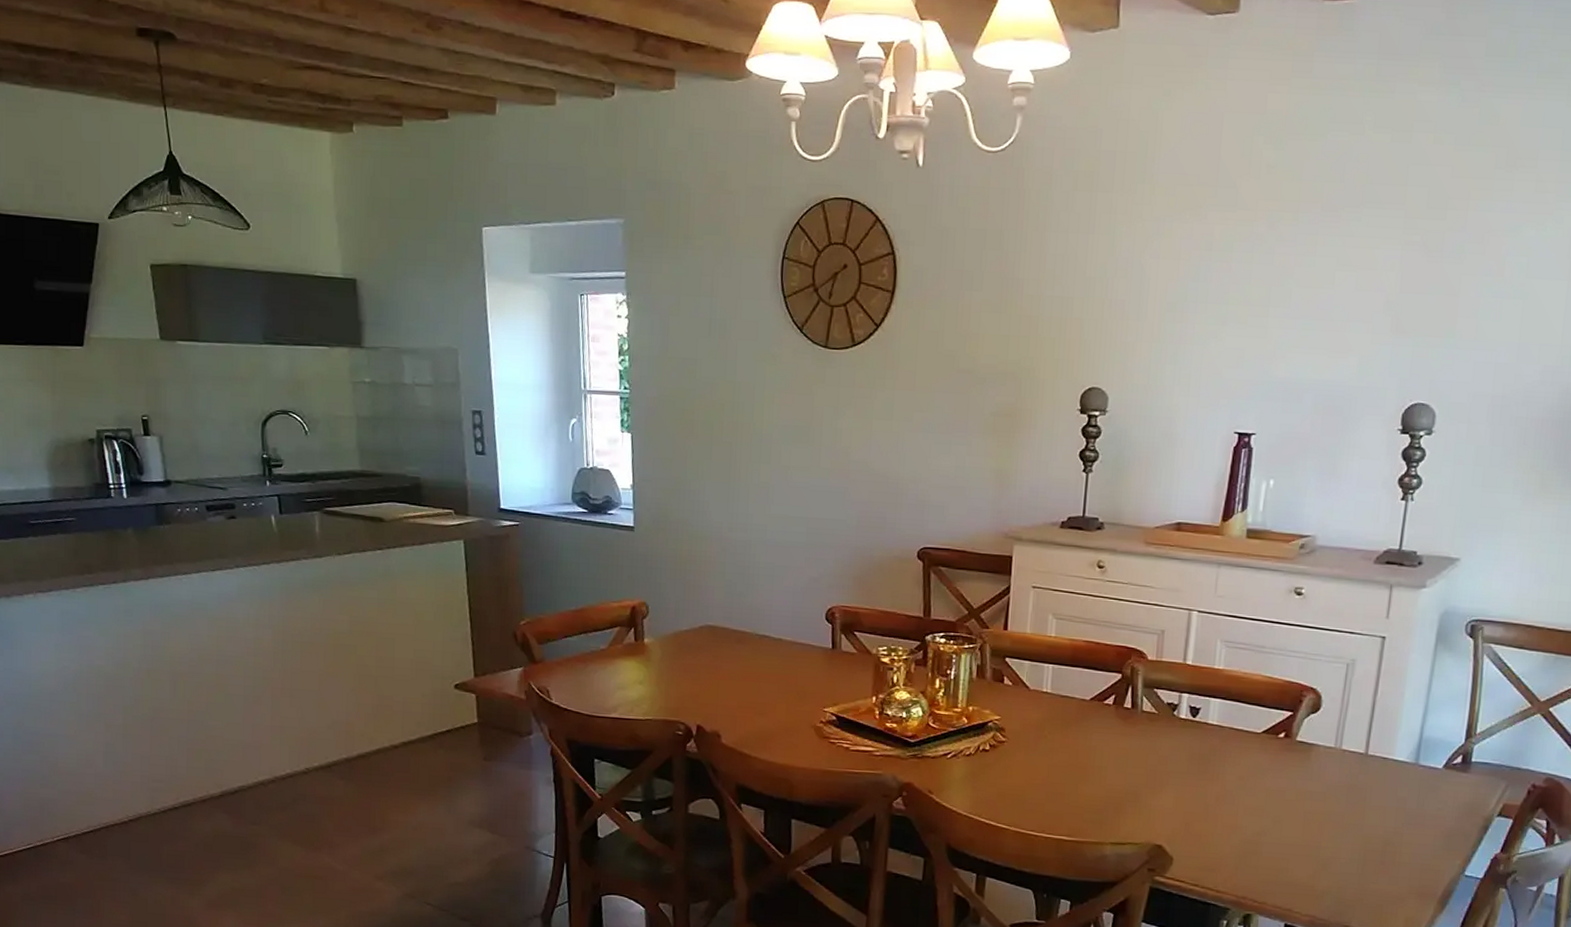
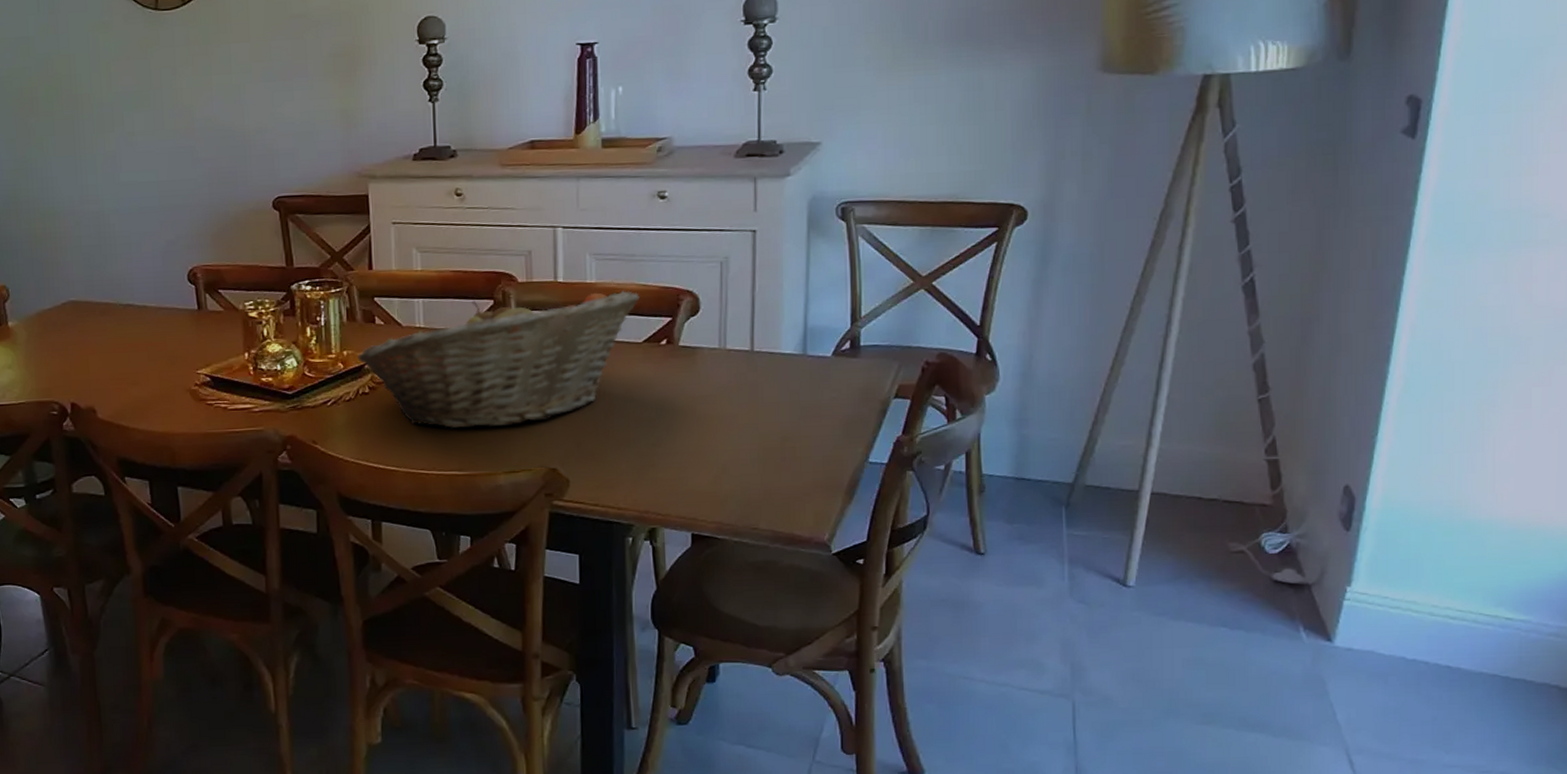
fruit basket: none [982,673,1264,799] -> present [357,291,640,428]

